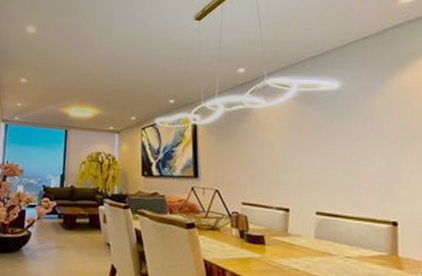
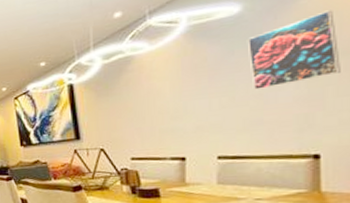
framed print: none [343,100,413,157] -> present [247,10,341,90]

